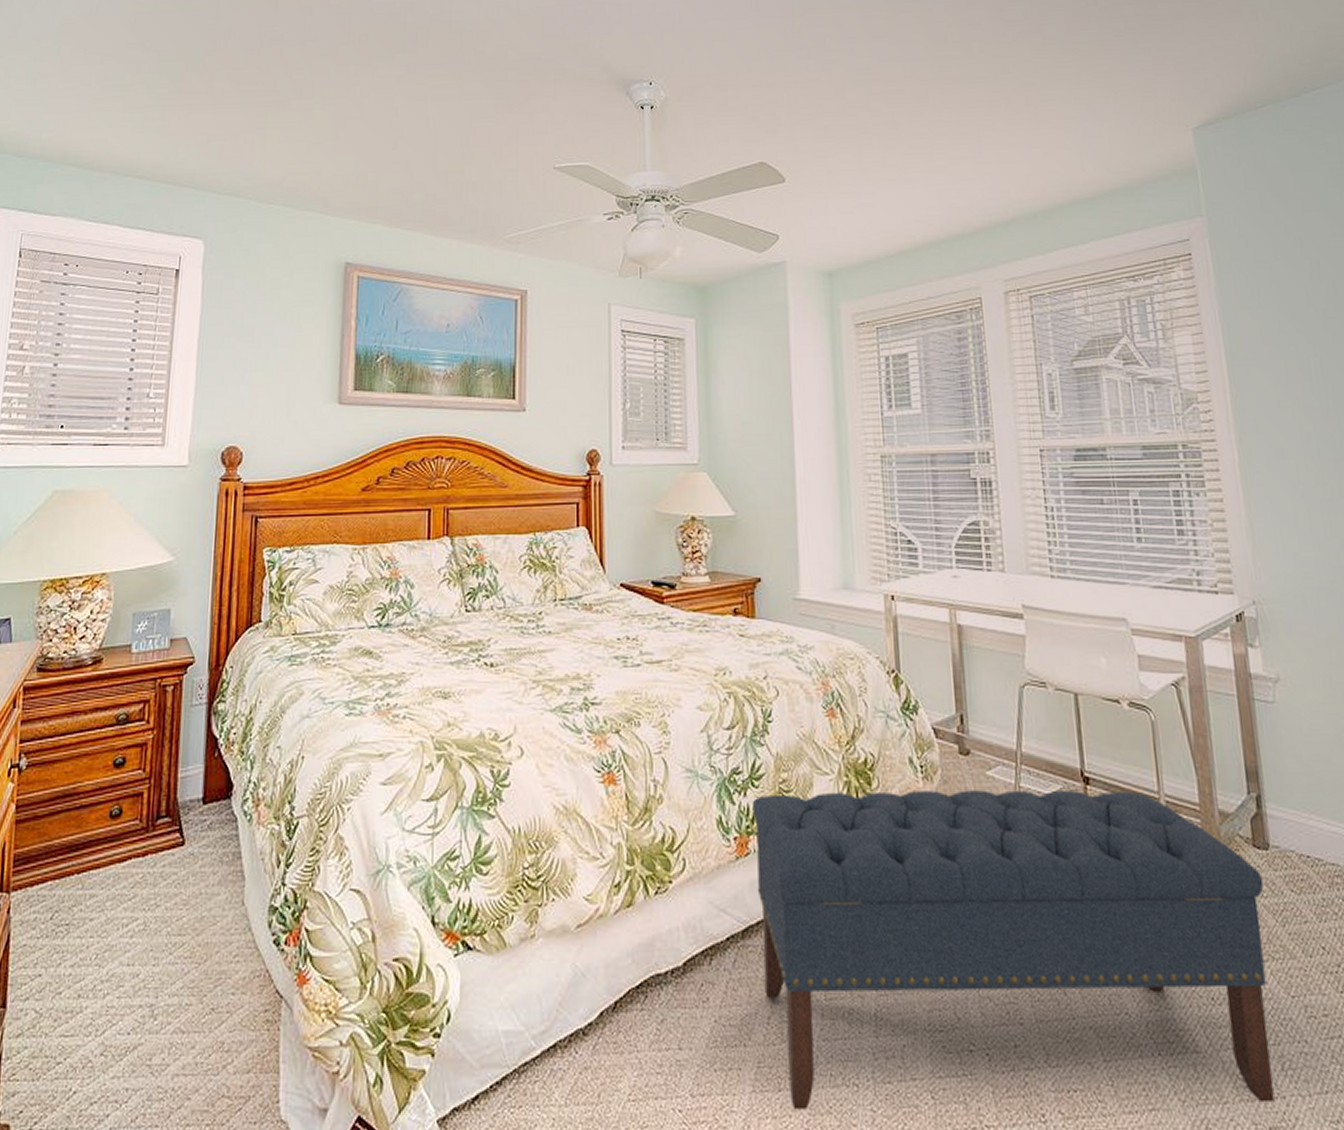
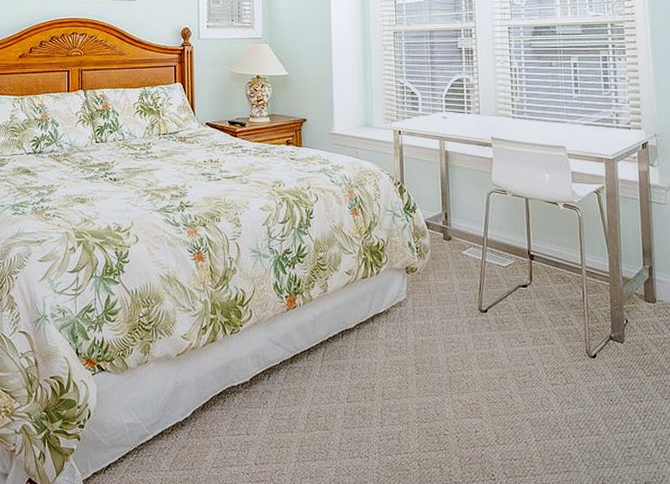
bench: present [752,789,1275,1110] -> none [298,263,651,473]

